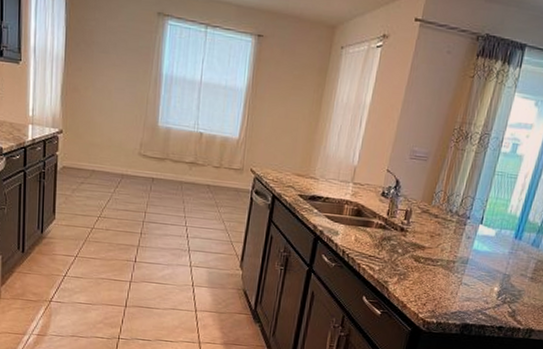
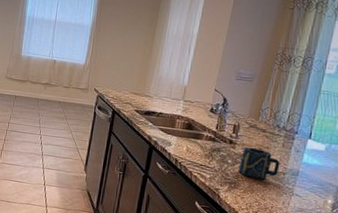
cup: none [408,234,451,269] -> present [238,146,281,180]

